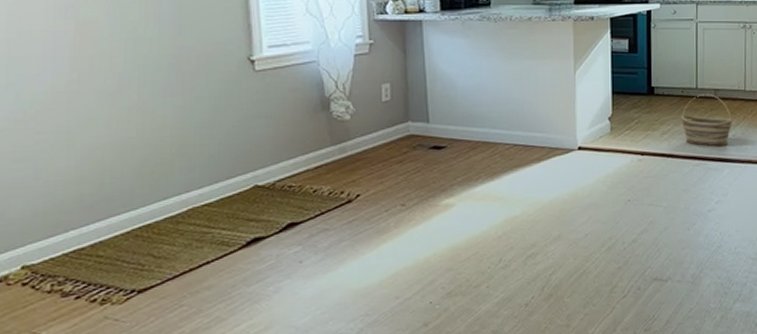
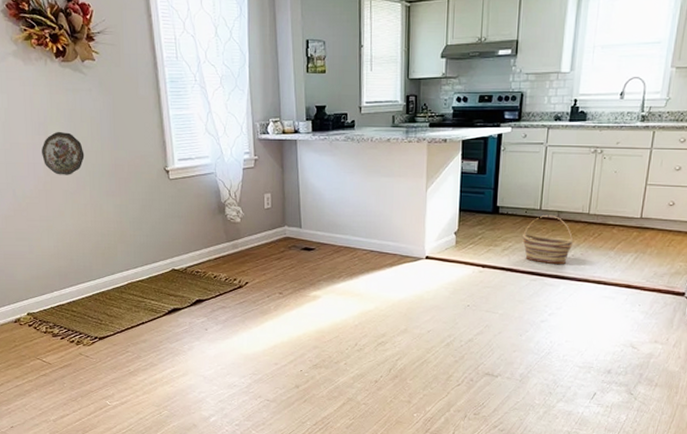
decorative plate: none [67,14,133,71] -> present [42,131,85,175]

